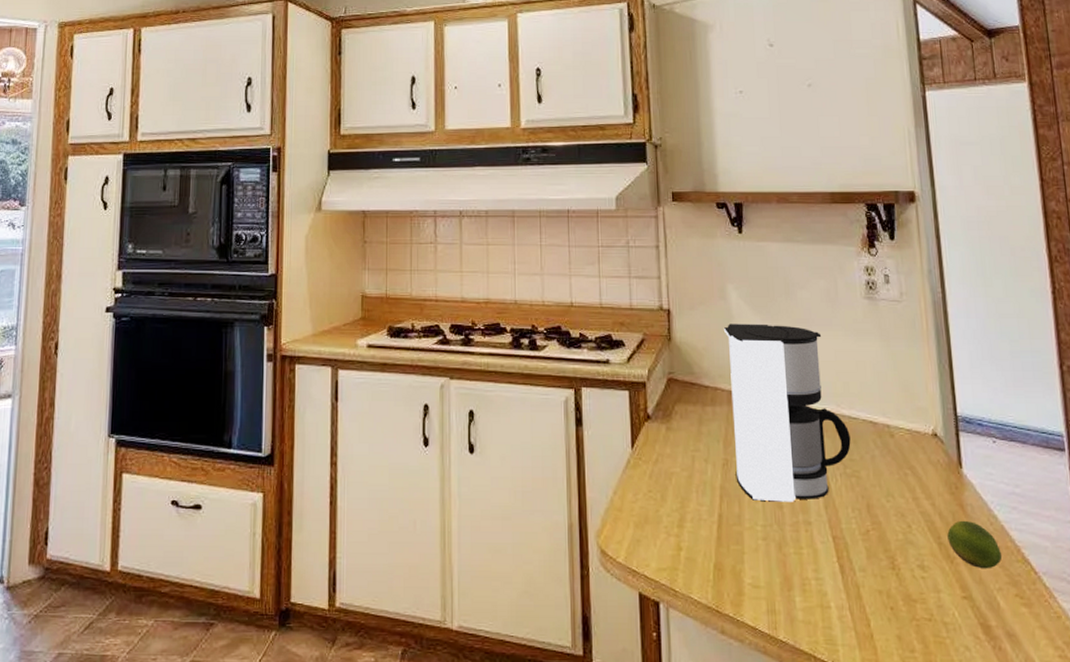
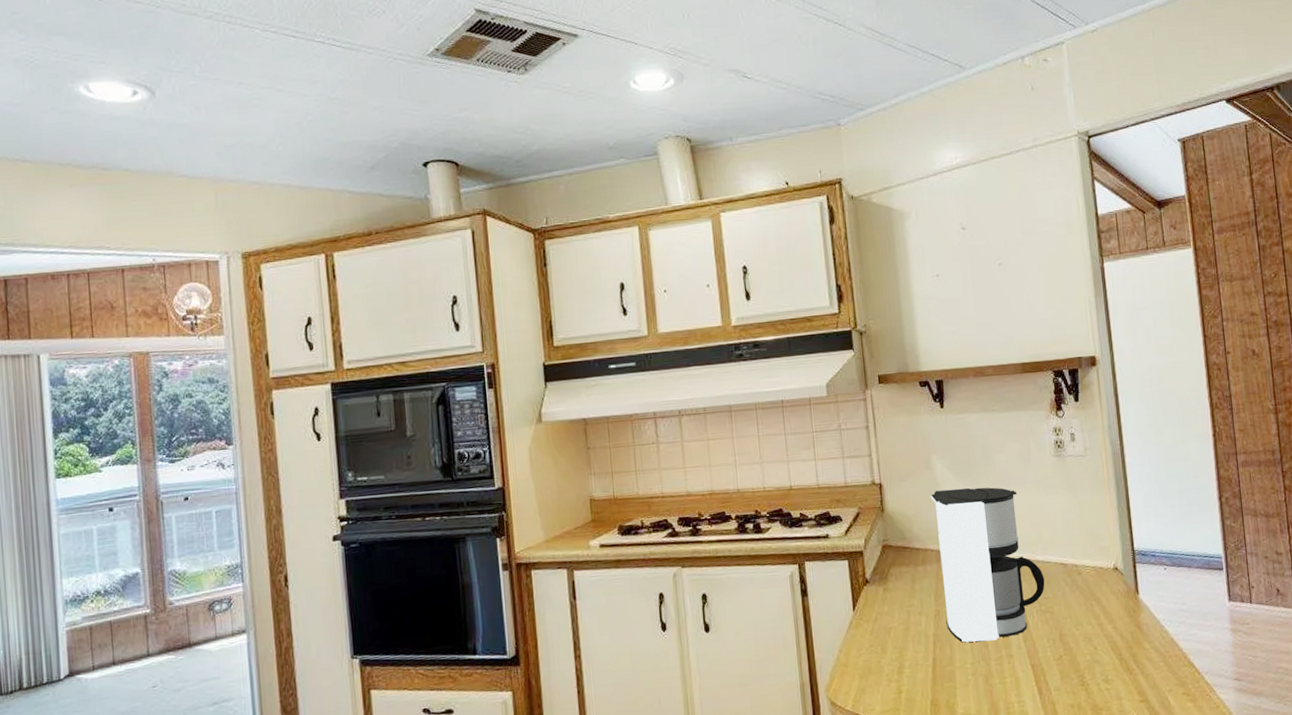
fruit: present [947,520,1003,569] -> none [1127,637,1172,676]

